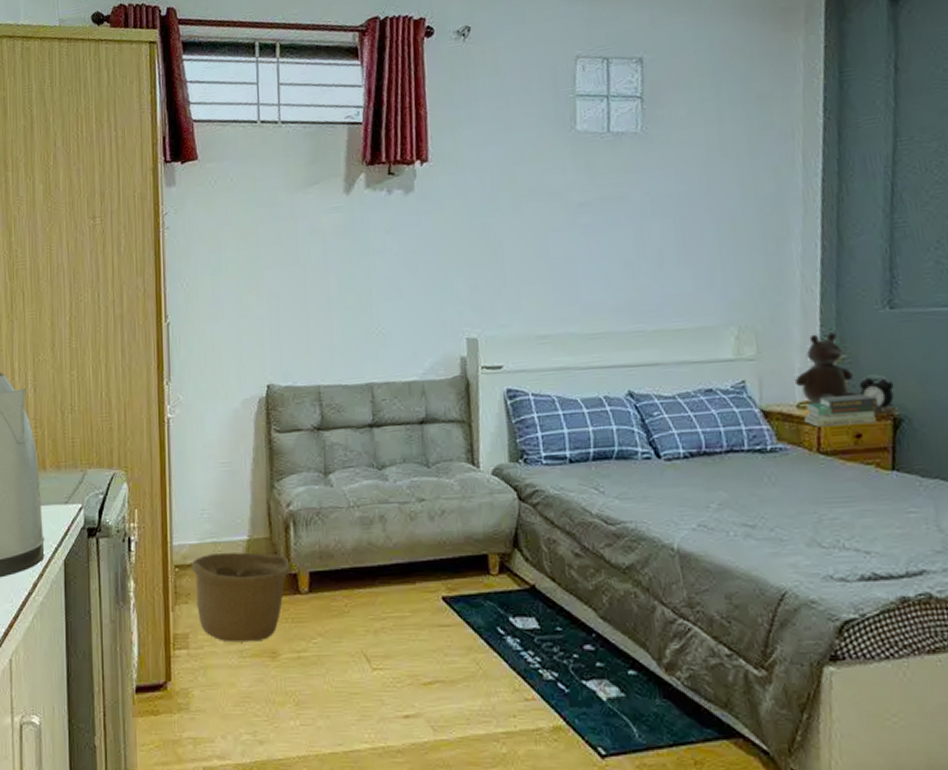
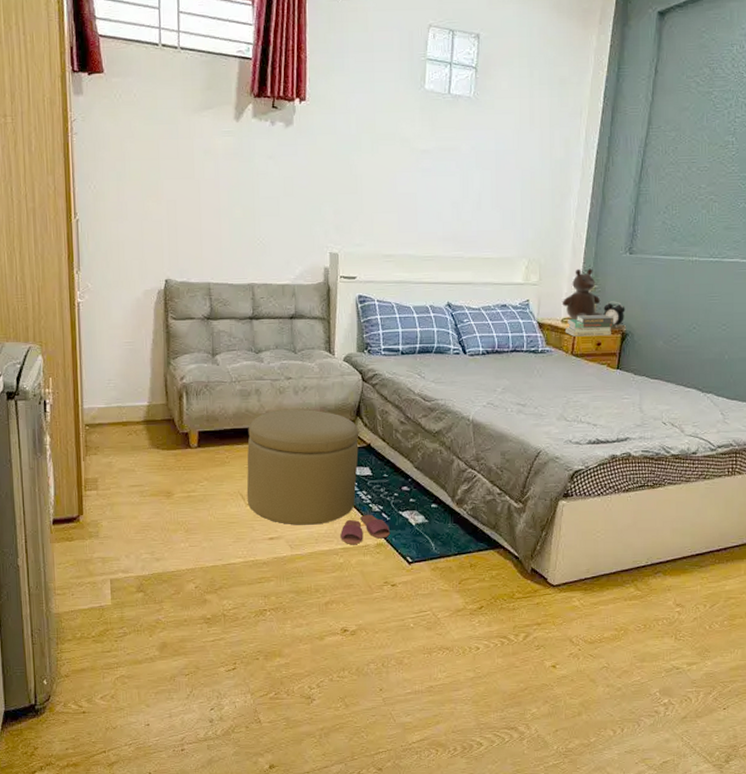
basket: present [191,552,290,643] -> none [99,414,183,485]
ottoman: none [371,539,519,698] -> present [246,409,359,525]
slippers: none [500,685,571,728] -> present [340,515,390,545]

